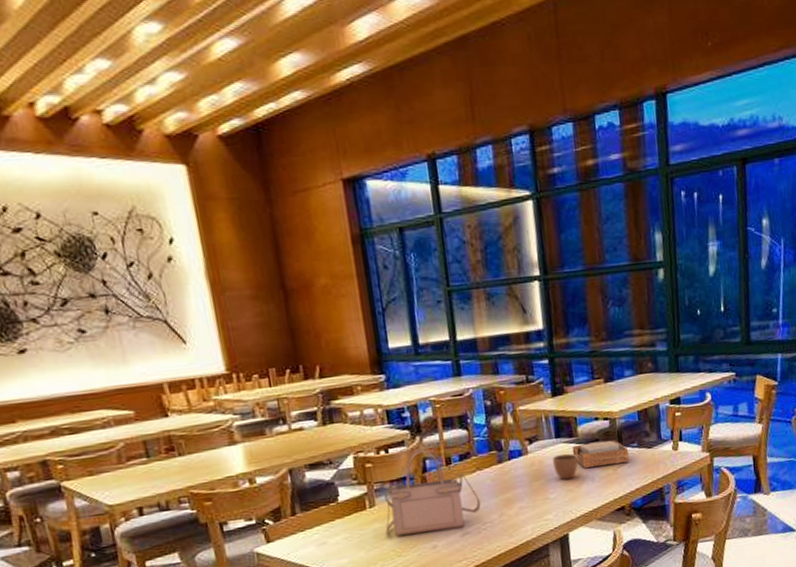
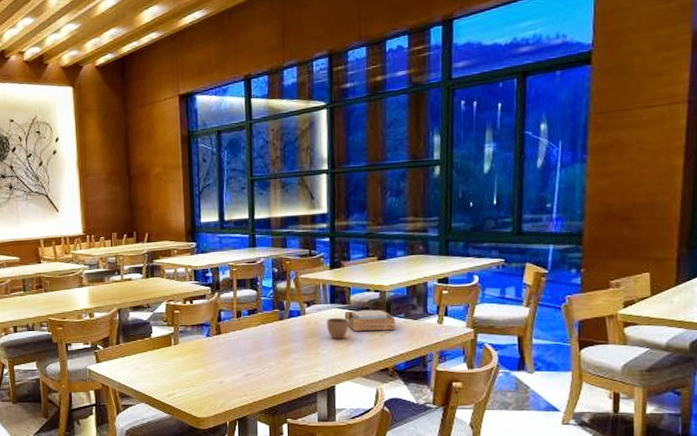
handbag: present [384,447,481,536] -> none [184,301,262,370]

